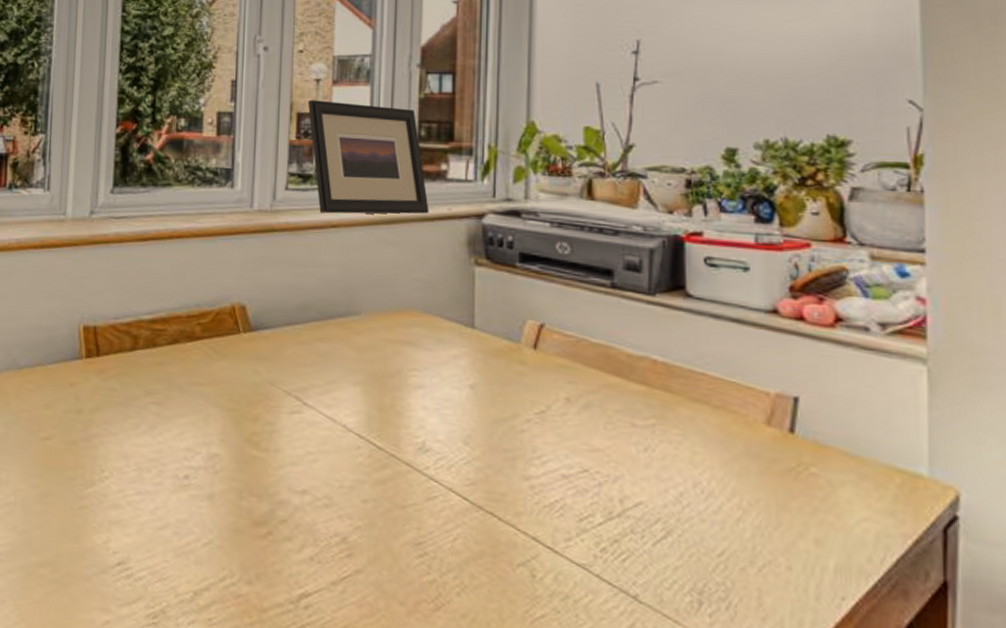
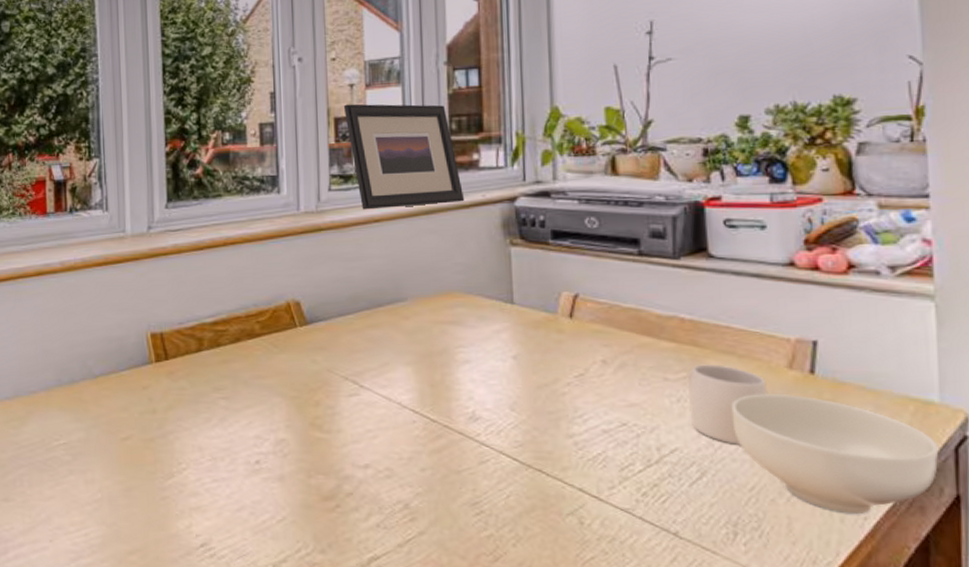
mug: none [656,412,744,504] -> present [686,364,769,445]
bowl: none [703,449,926,593] -> present [731,394,939,514]

